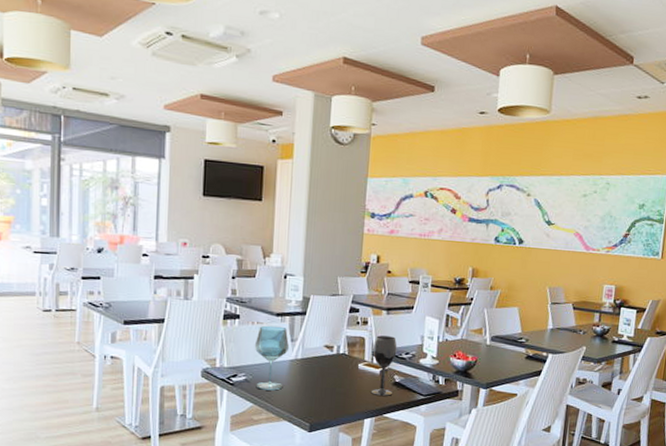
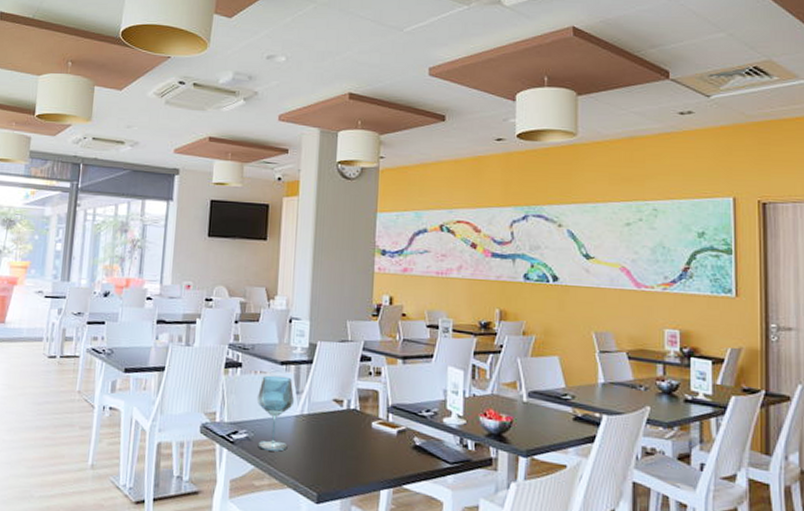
wine glass: present [371,335,397,396] -> none [387,388,416,463]

